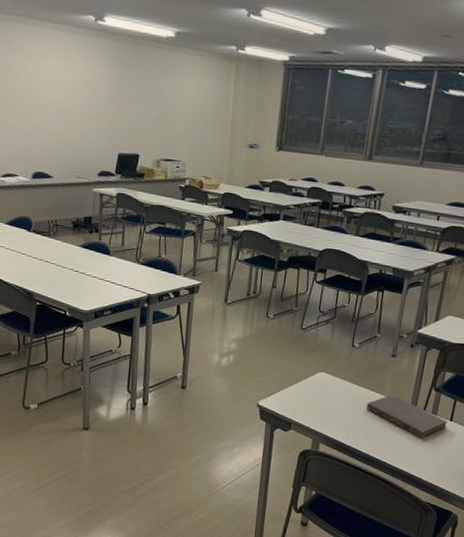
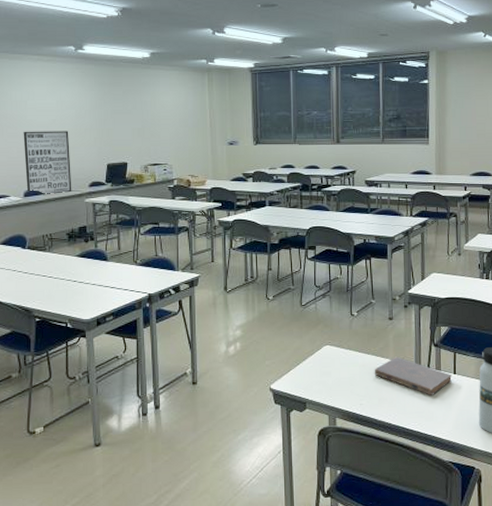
wall art: none [35,107,82,180] -> present [23,131,72,195]

